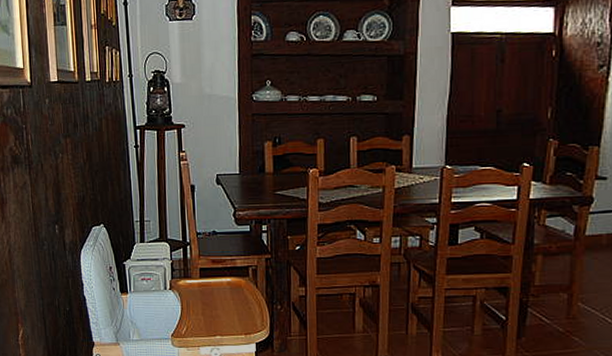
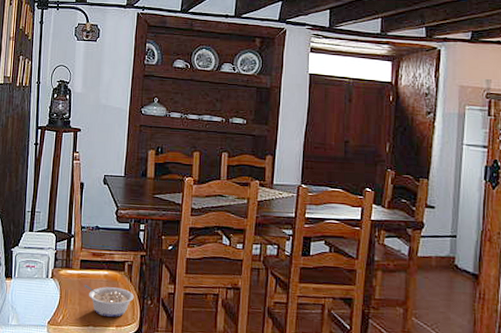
legume: none [206,293,262,325] -> present [84,284,134,317]

